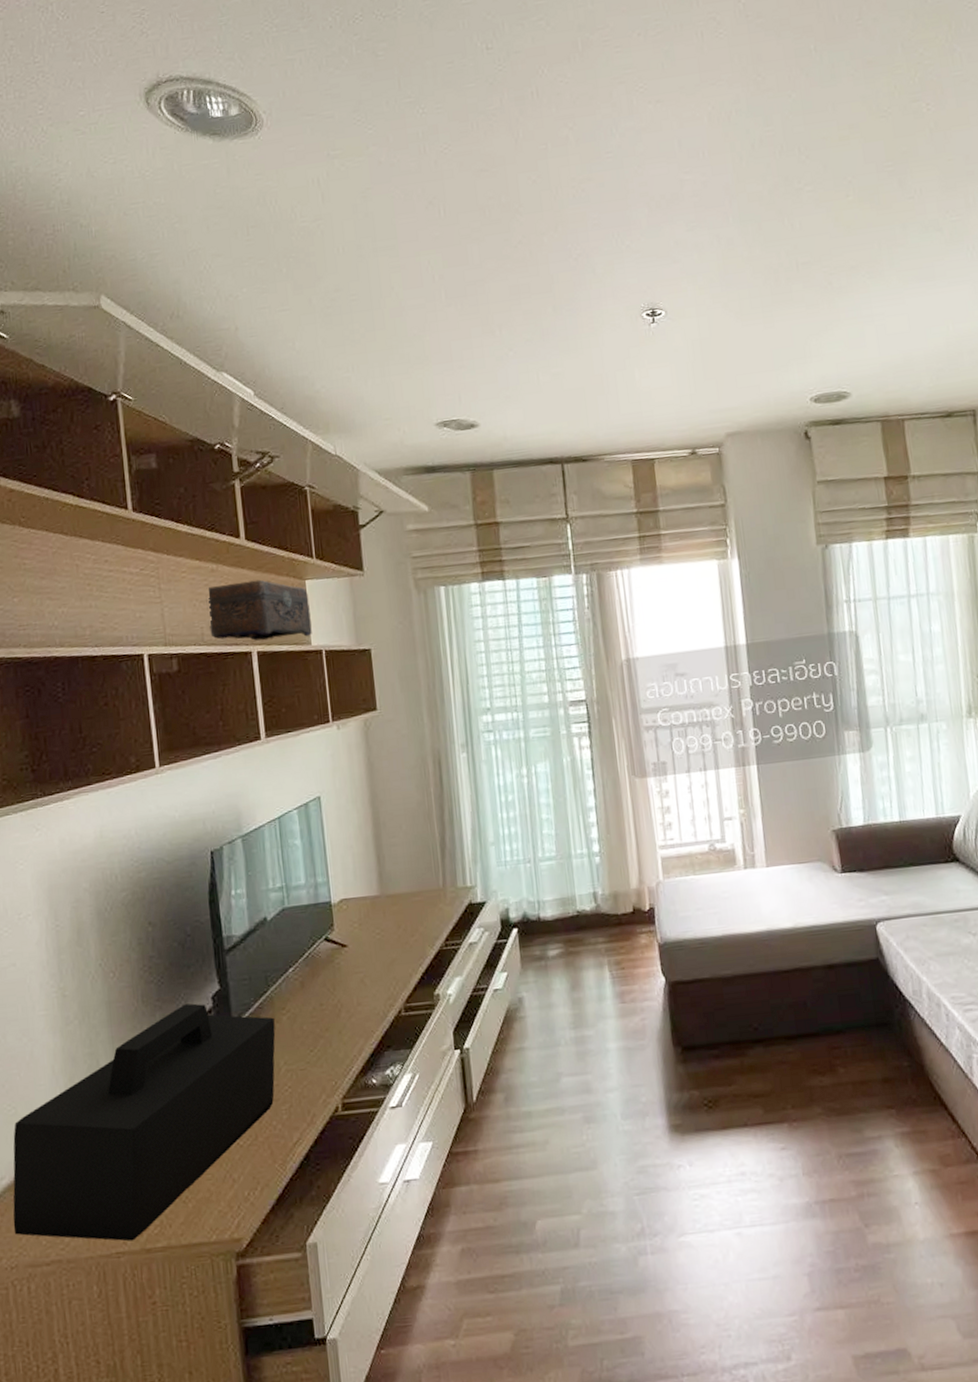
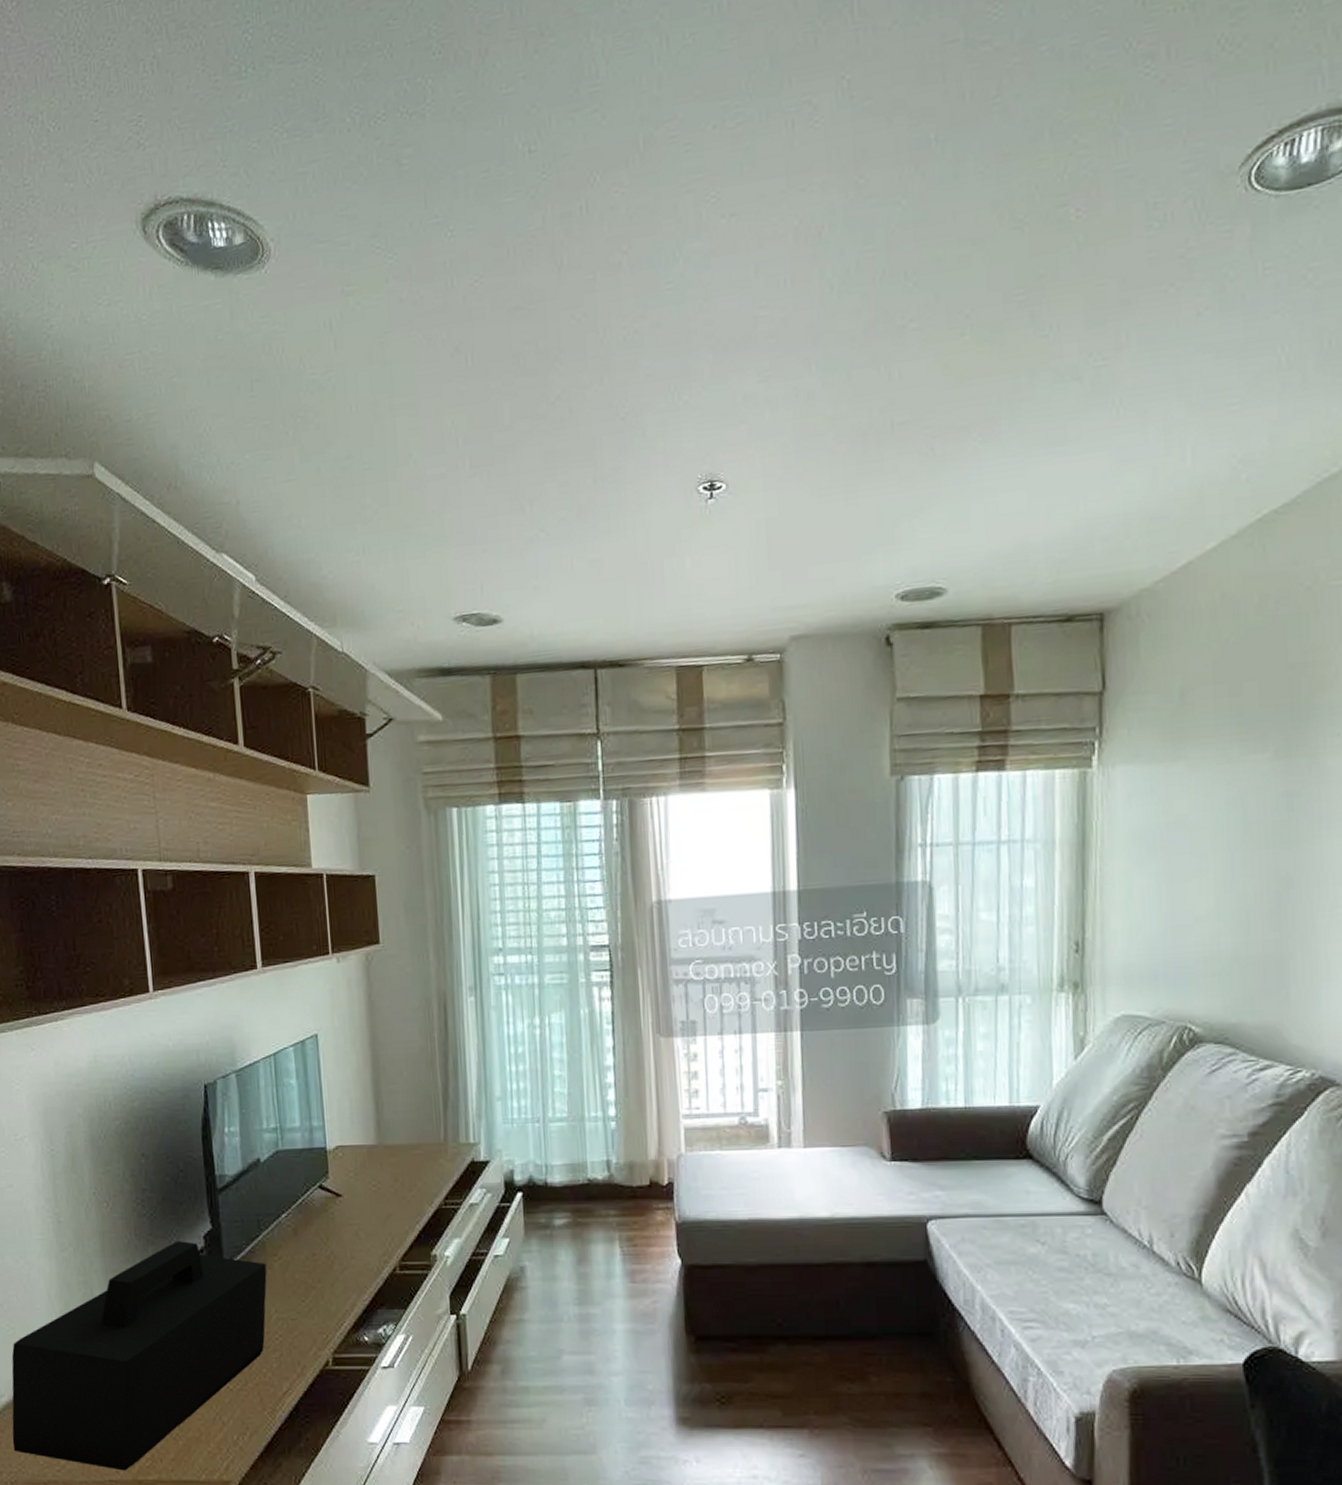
decorative box: present [206,579,312,641] -> none [202,792,313,860]

